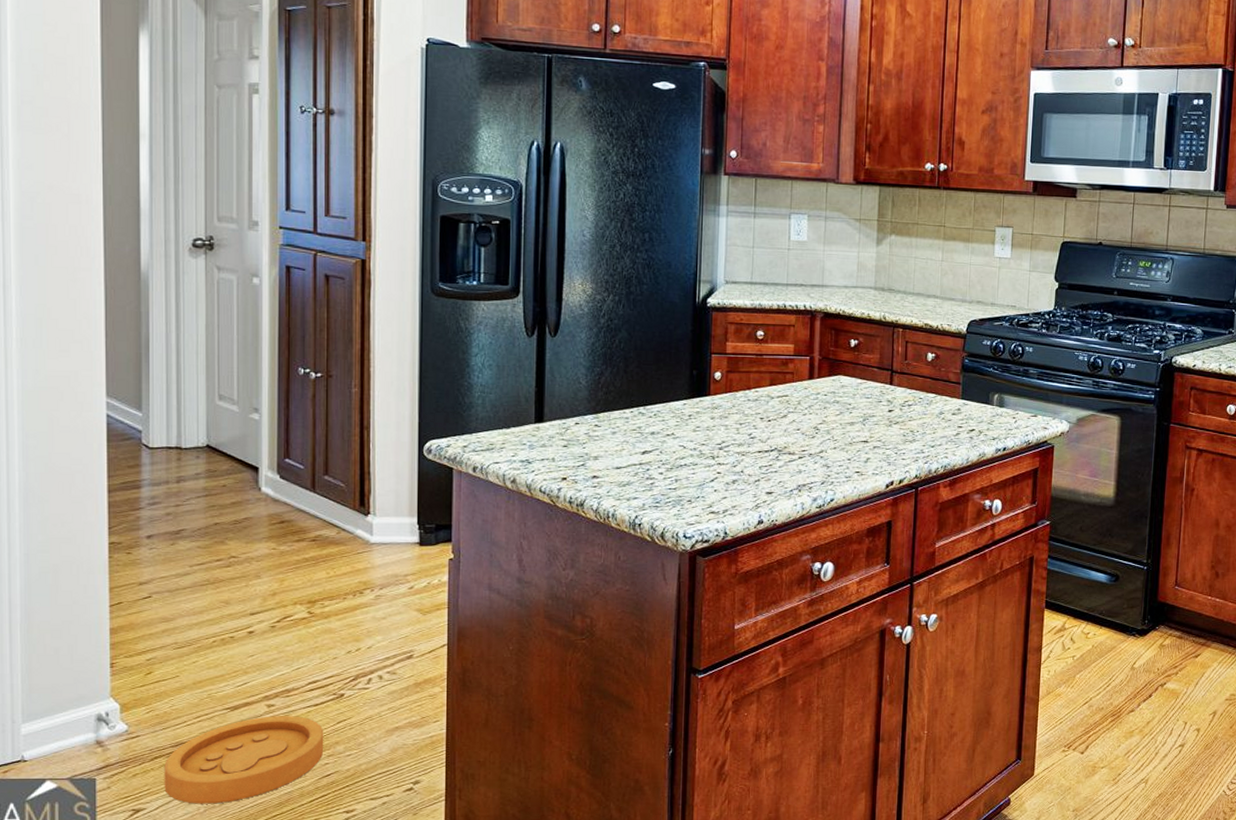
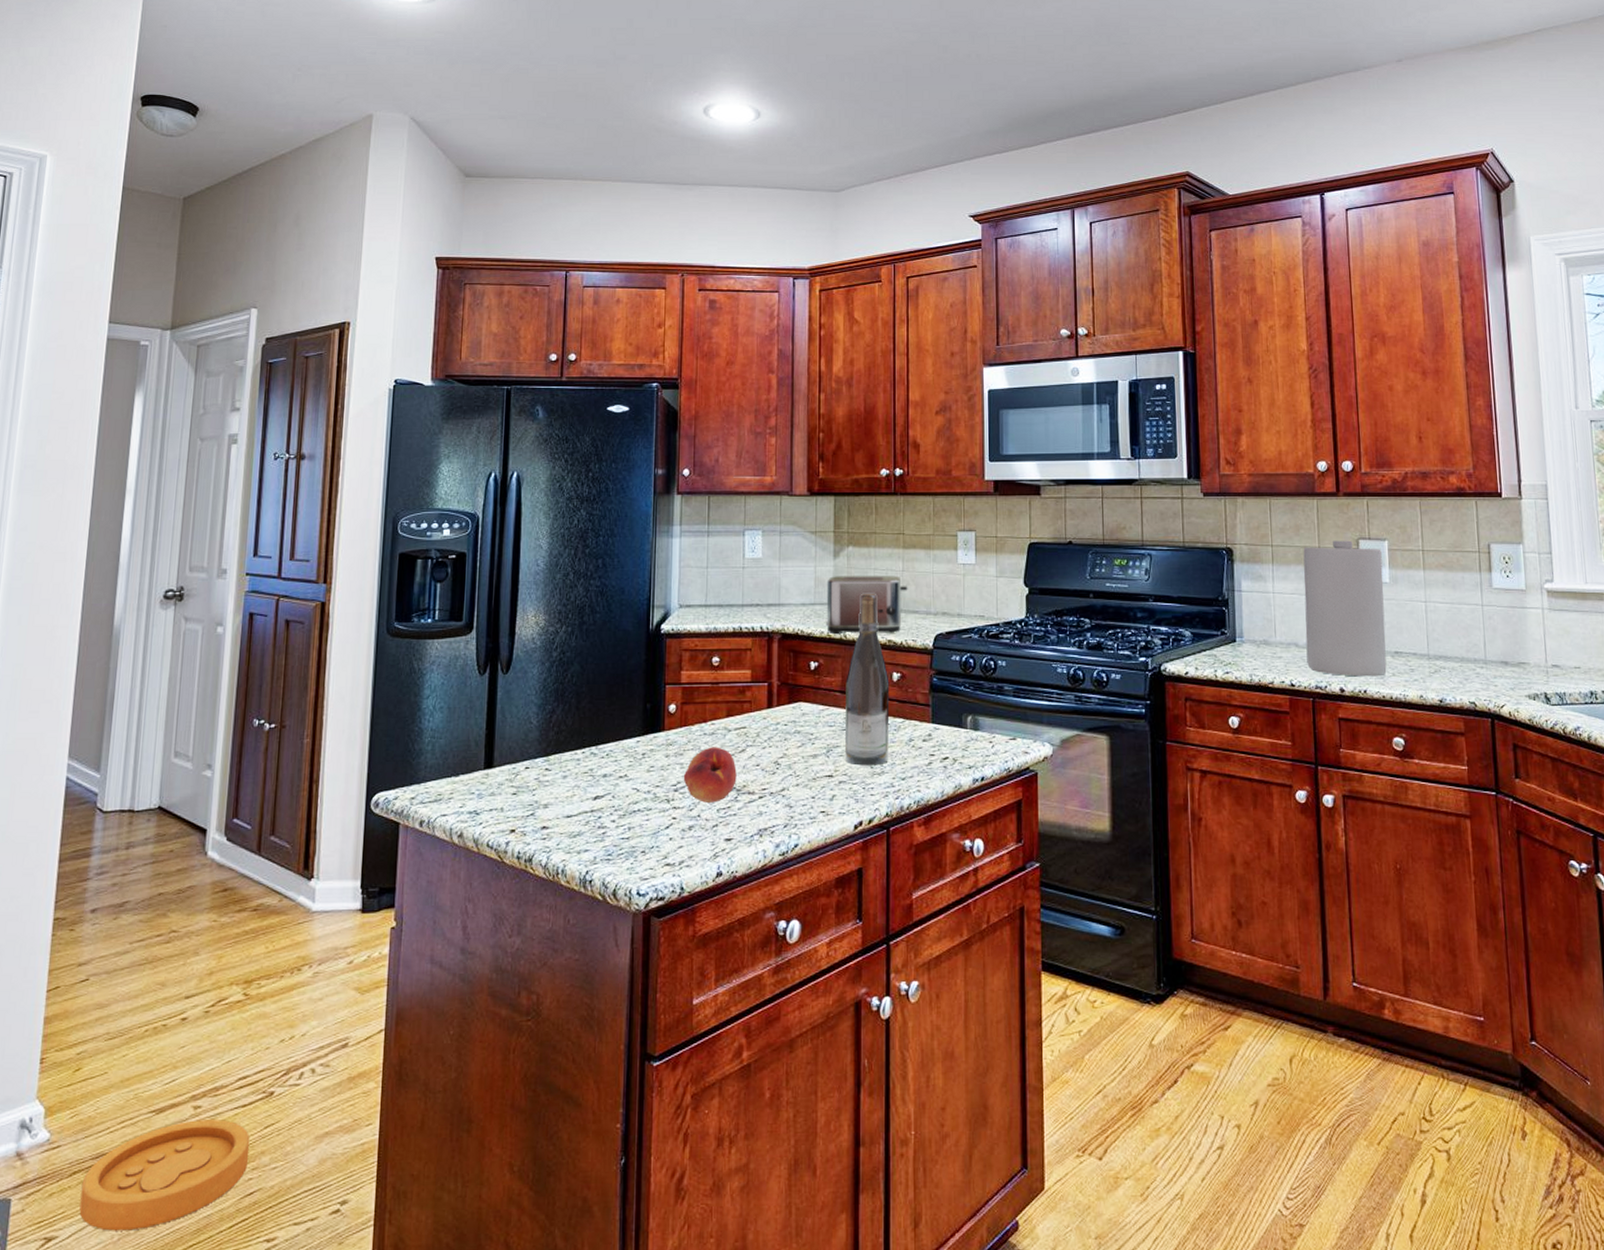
fruit: none [727,411,779,461] -> present [683,747,737,803]
toaster: none [867,262,946,317] -> present [826,576,908,634]
wine bottle: none [879,280,924,434] -> present [844,594,890,766]

